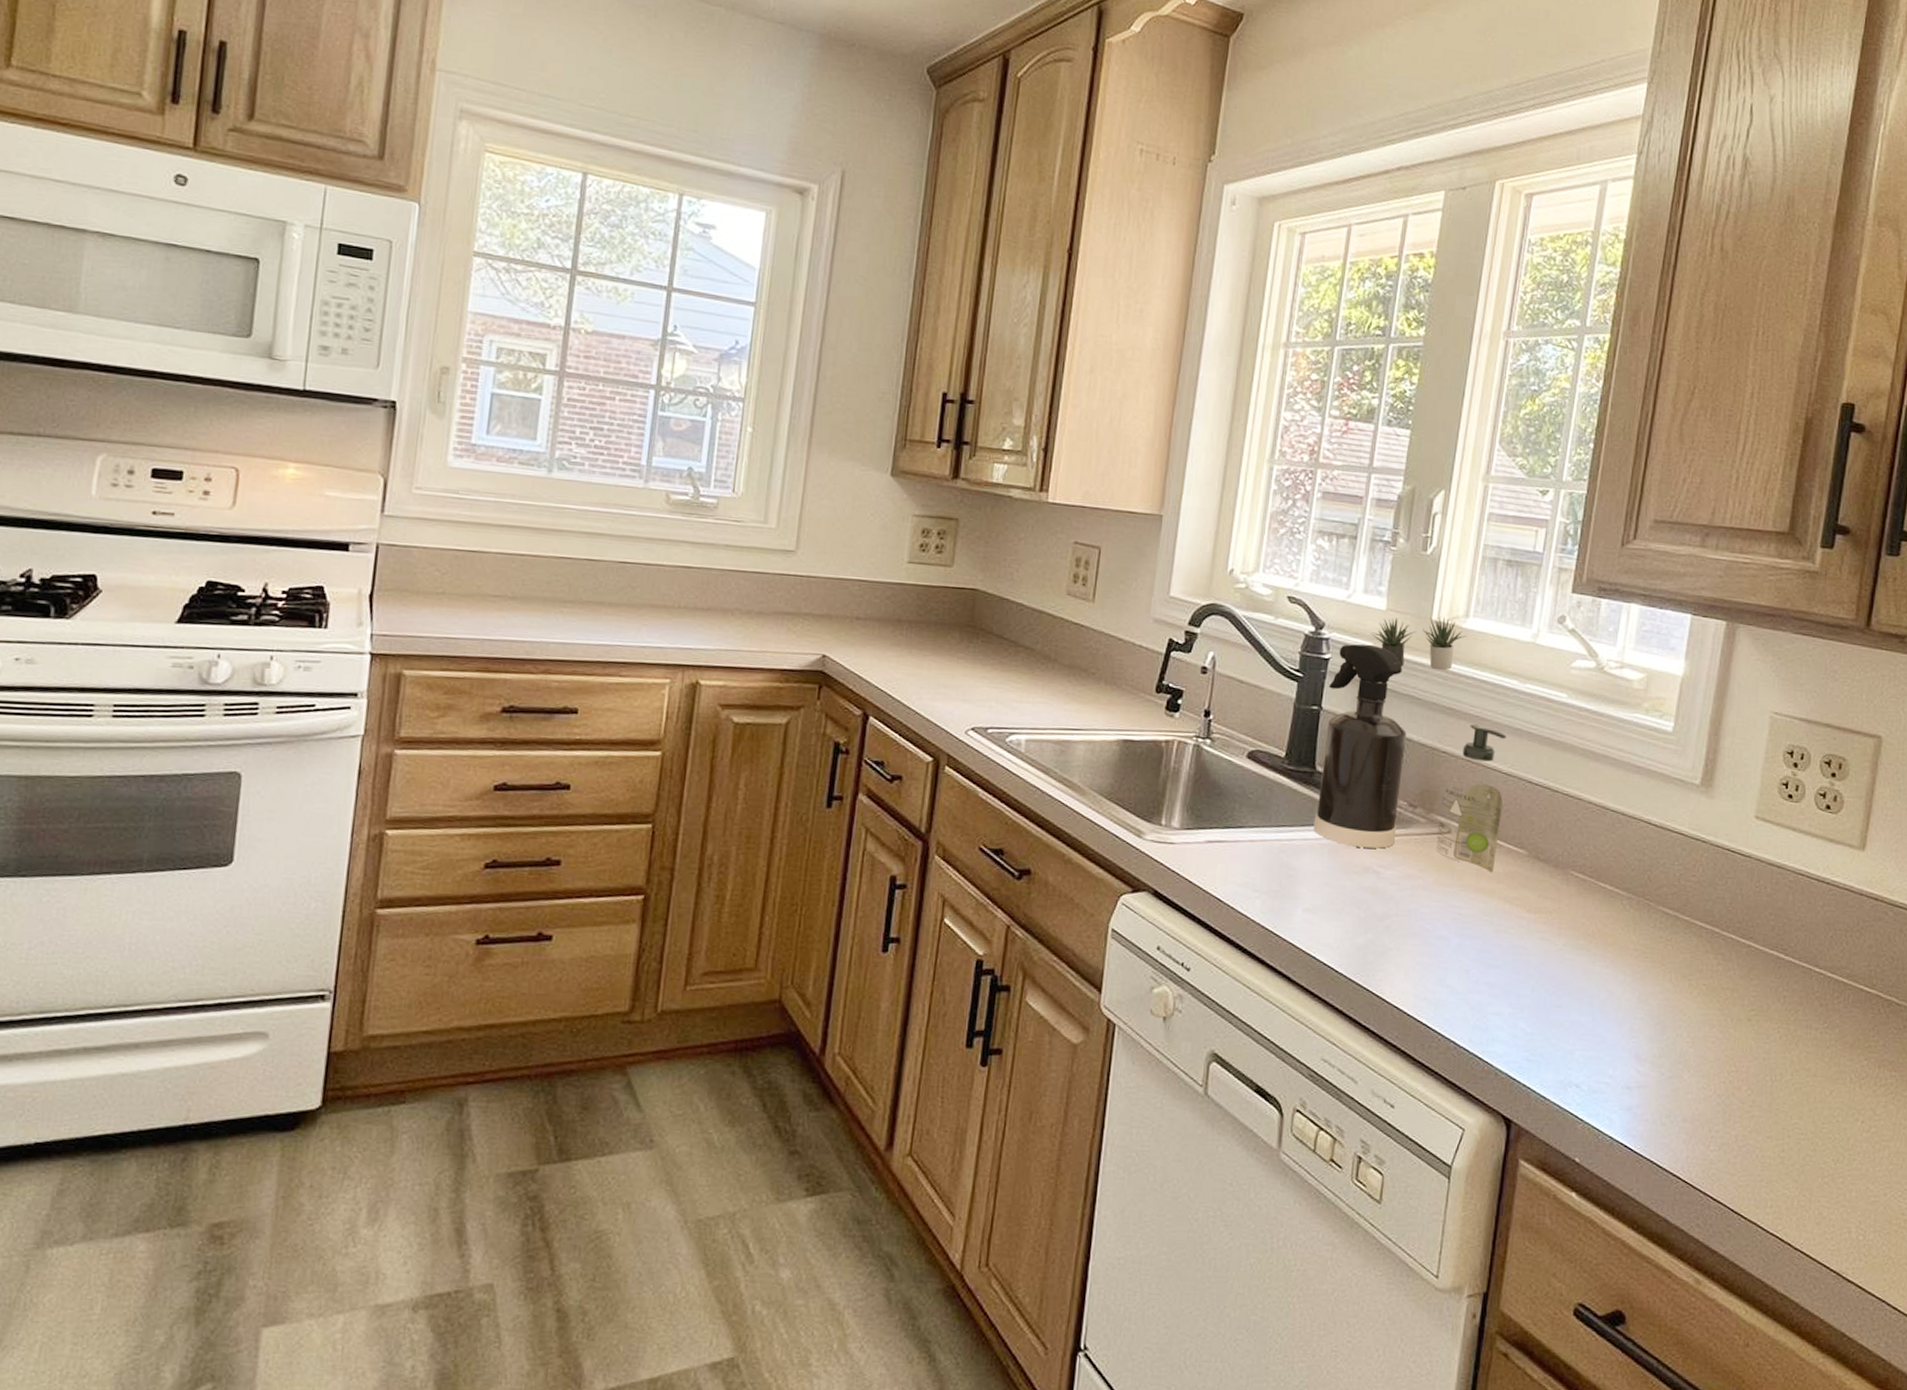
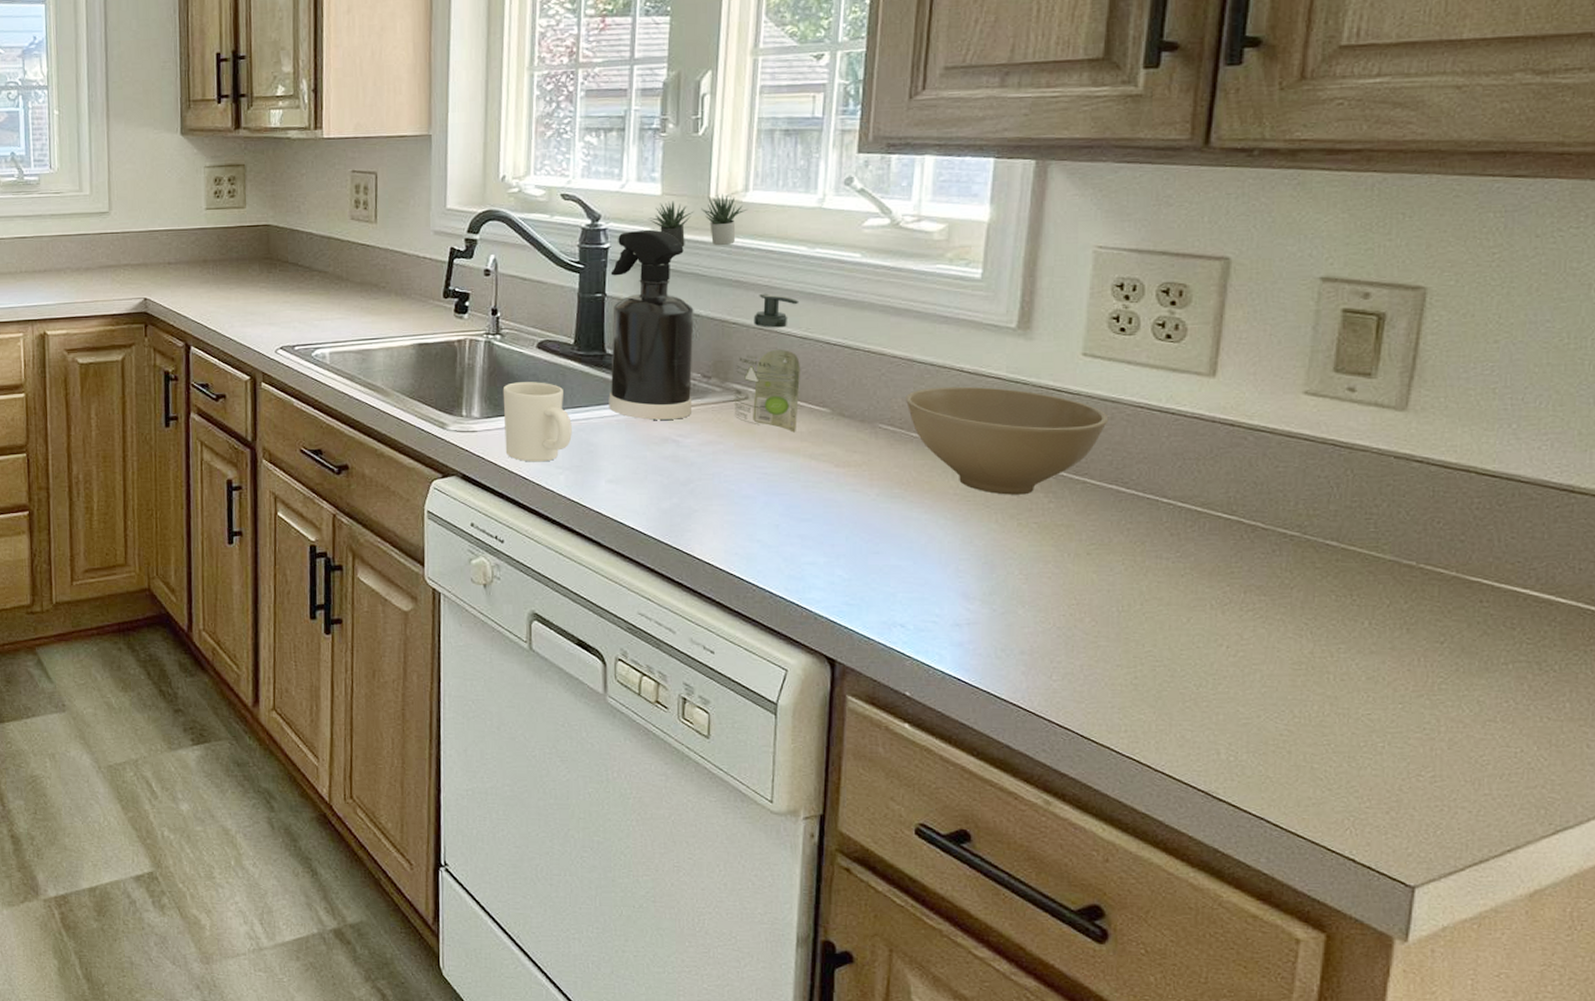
mug: none [1202,792,1274,884] -> present [502,382,572,462]
bowl: none [1596,837,1774,955] -> present [905,386,1109,495]

